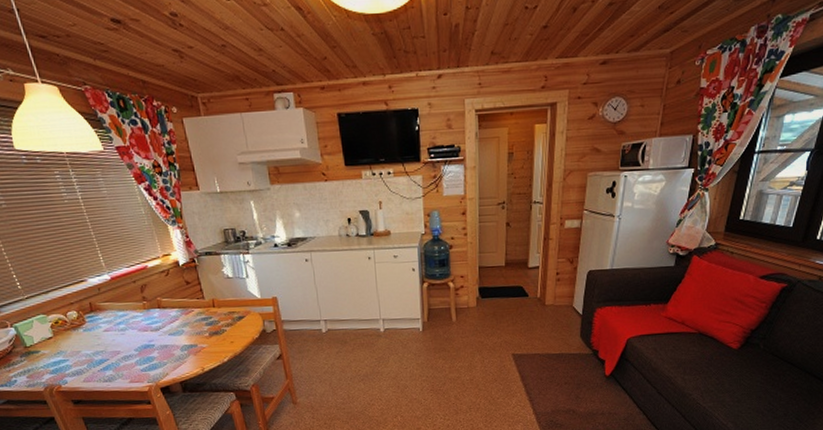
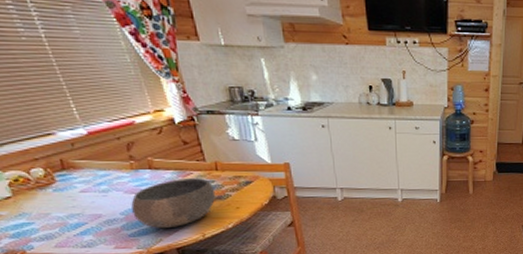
bowl: none [143,315,213,363] -> present [131,178,216,228]

